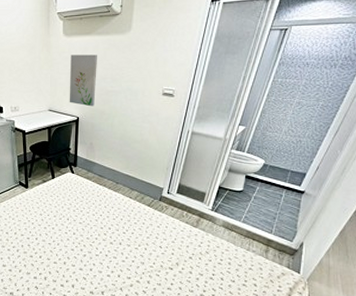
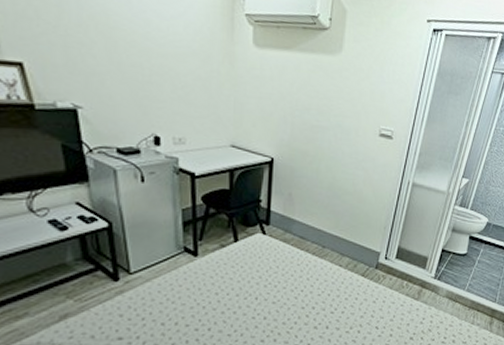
wall art: present [69,54,97,107] -> none [260,73,299,145]

